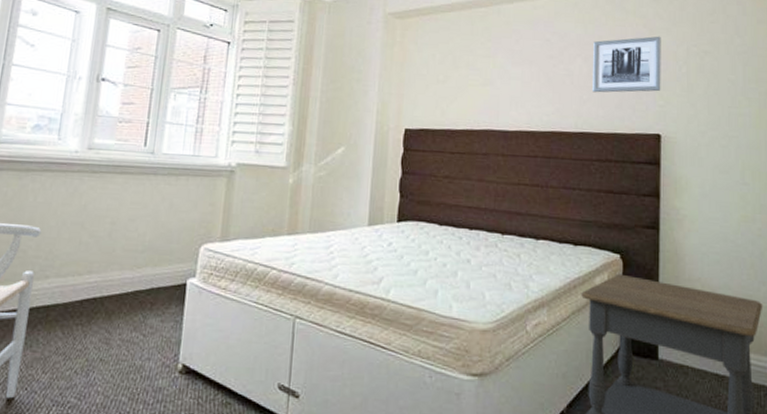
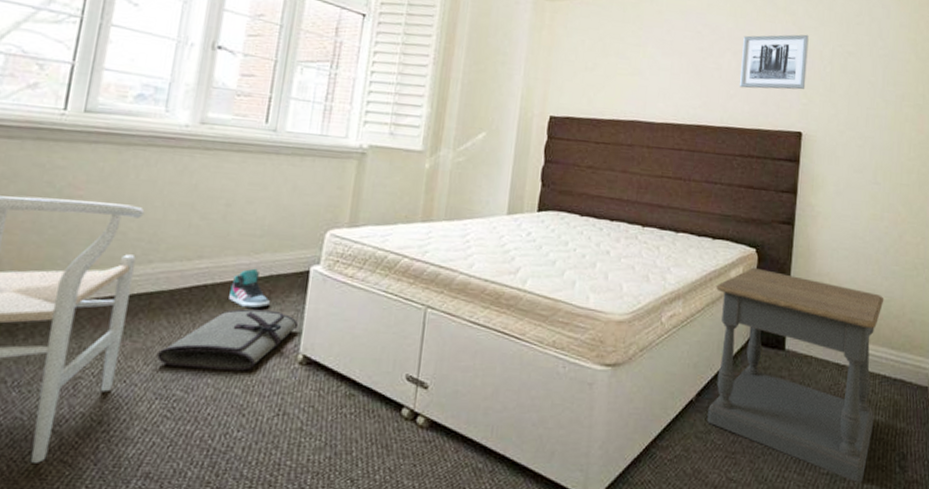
tool roll: none [54,320,178,379] -> present [157,308,299,371]
sneaker: none [115,282,151,321] -> present [229,268,270,309]

